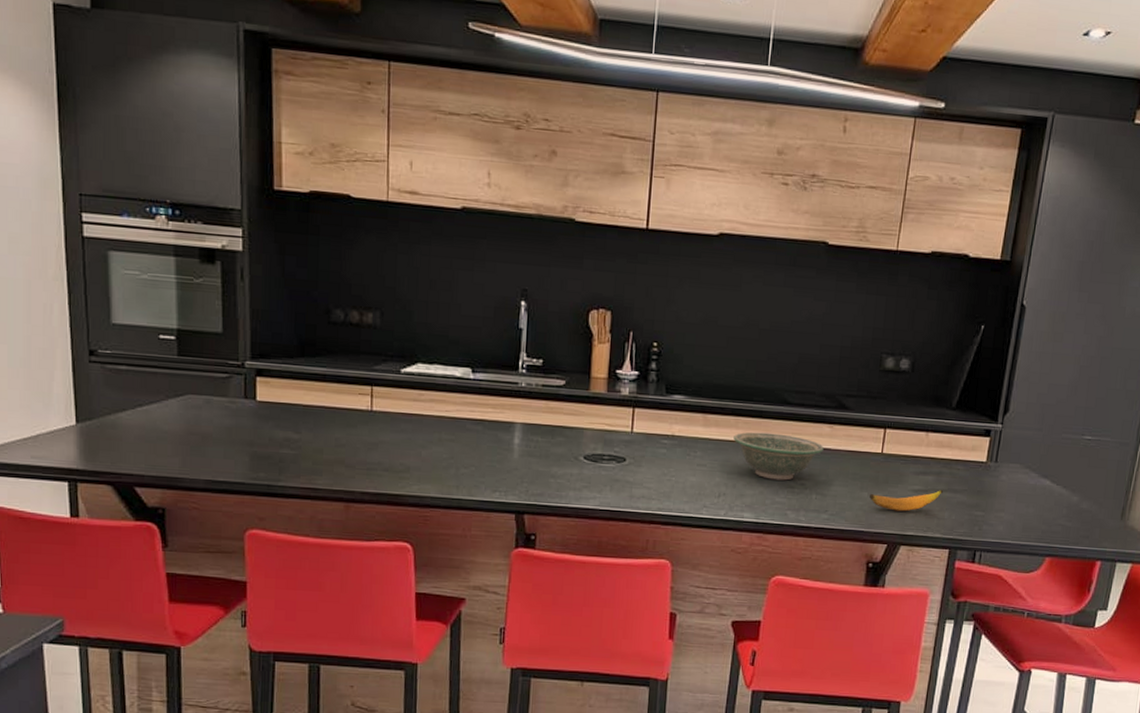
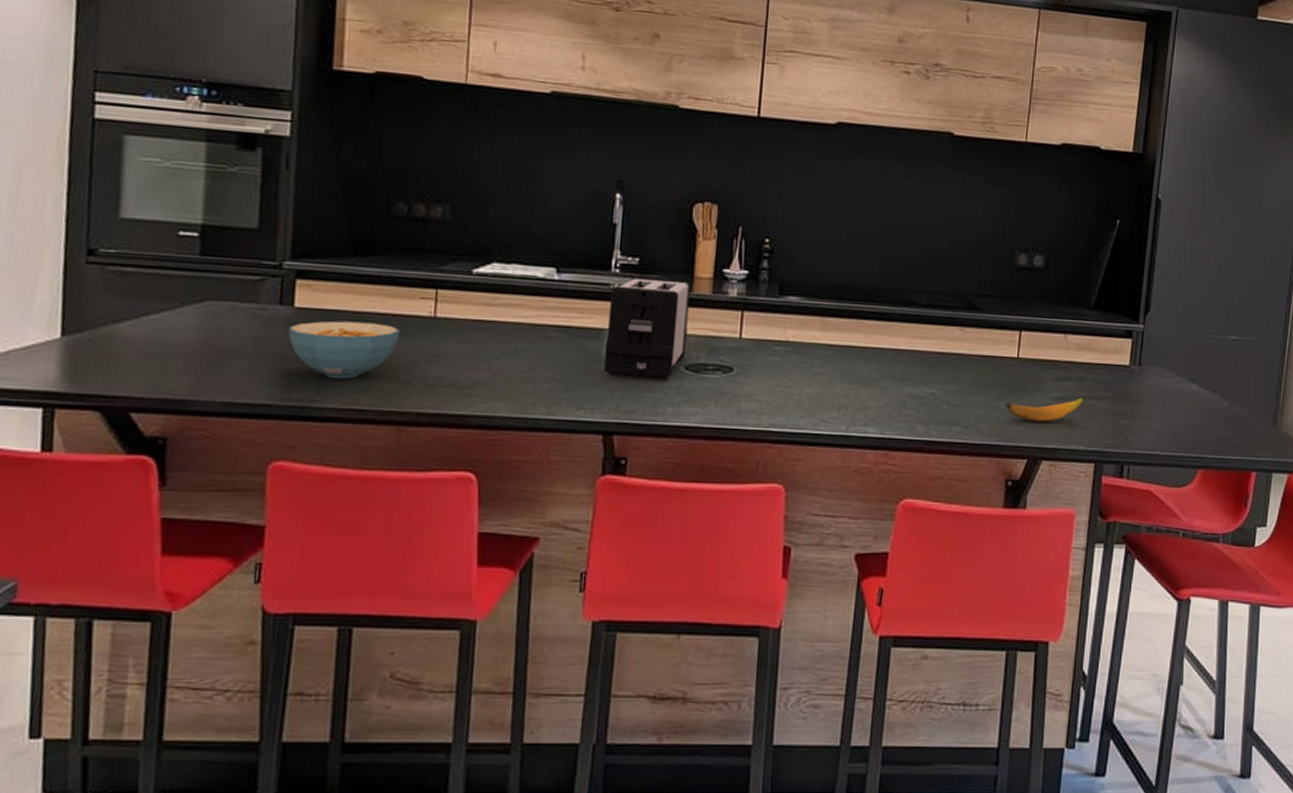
cereal bowl: none [254,413,344,462] -> present [288,321,400,379]
toaster: none [514,376,588,468] -> present [603,276,691,380]
bowl: present [733,431,824,481] -> none [855,336,955,390]

